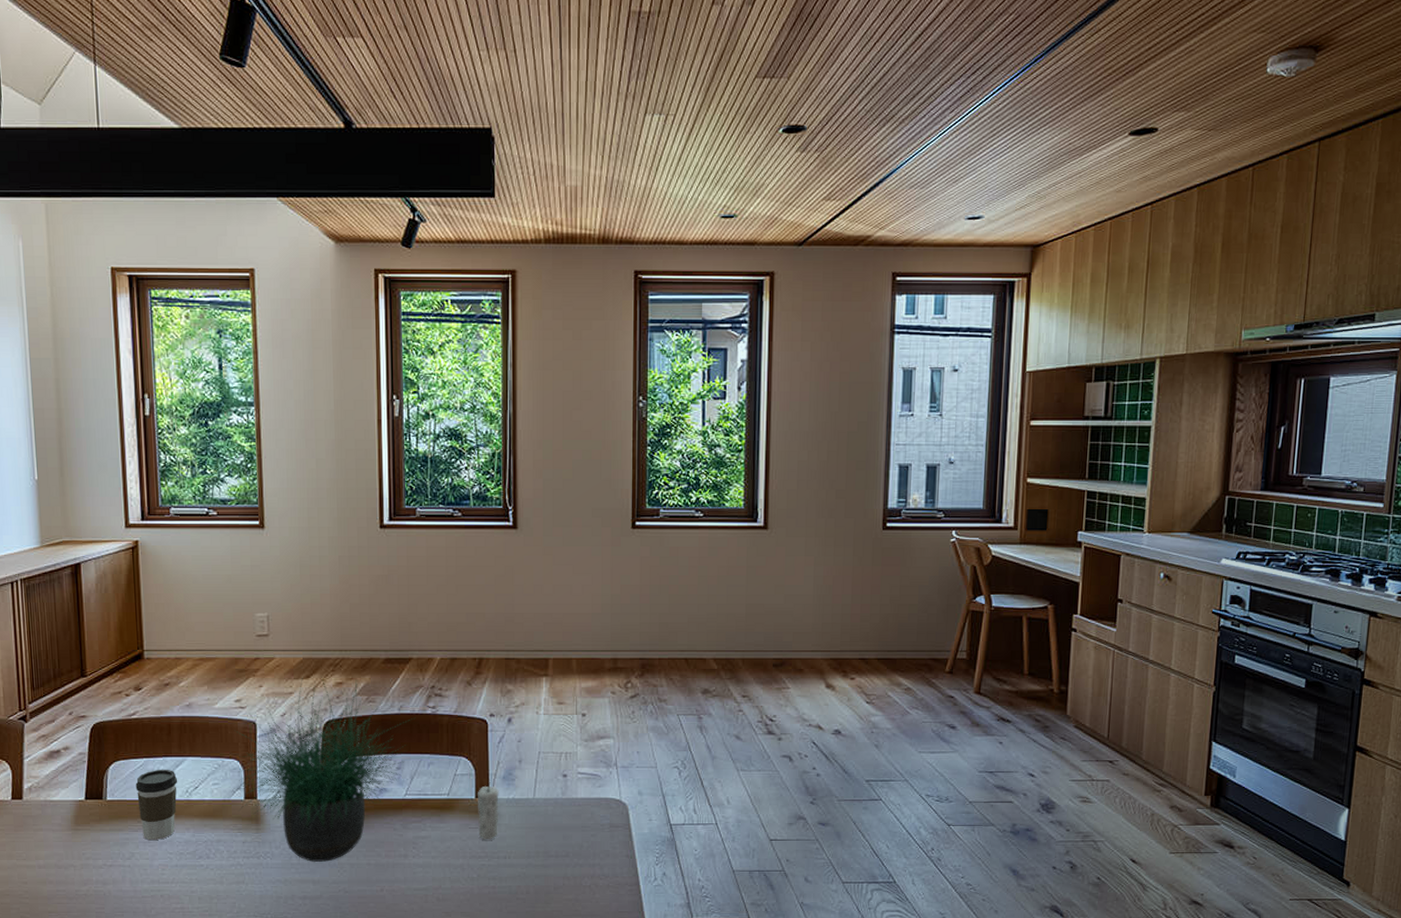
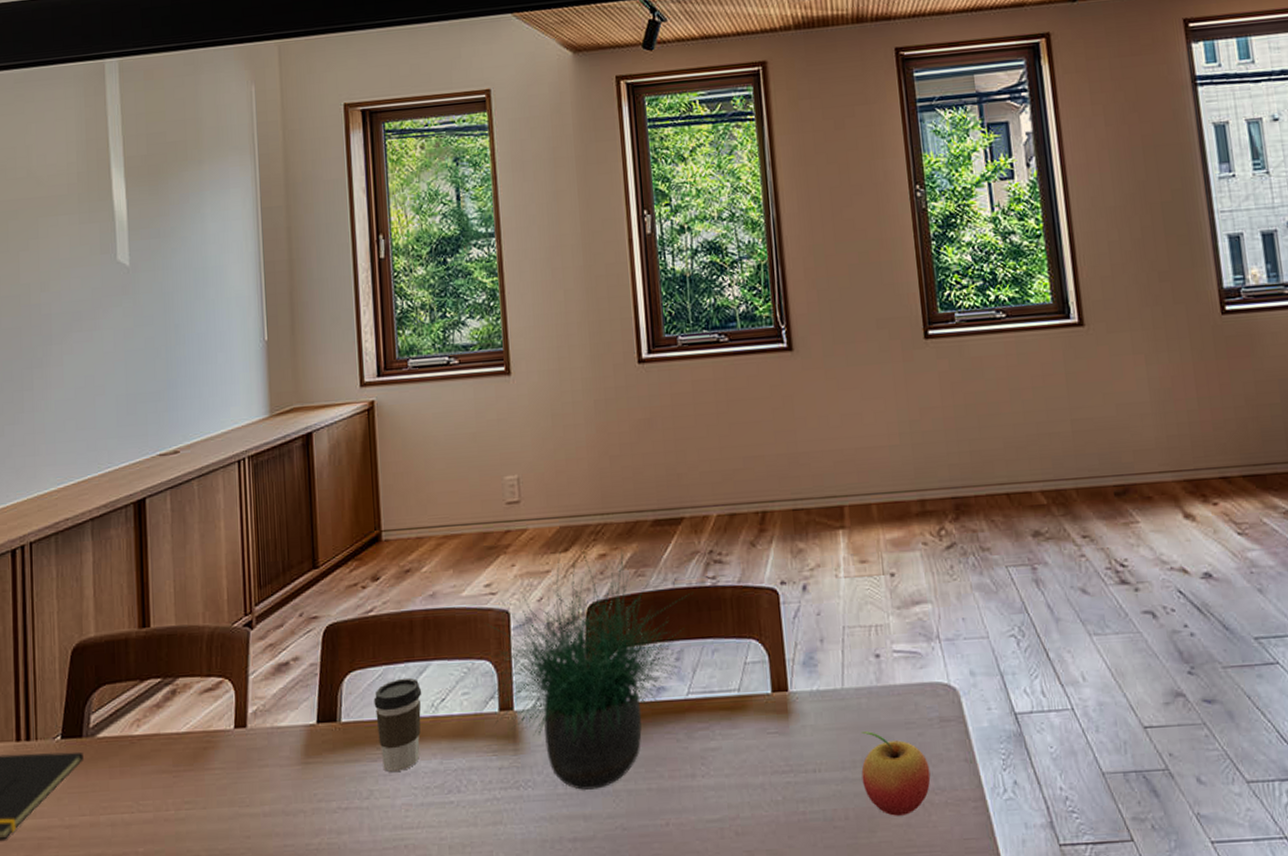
candle: present [477,780,499,840] -> none [773,667,803,749]
fruit: none [543,831,598,893] -> present [860,731,931,816]

